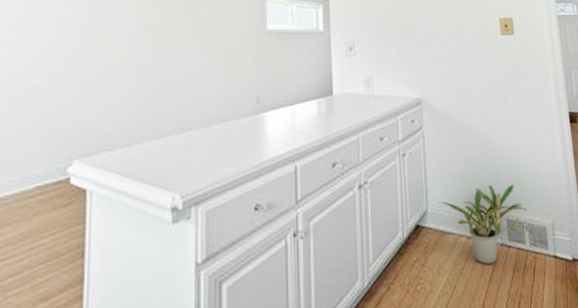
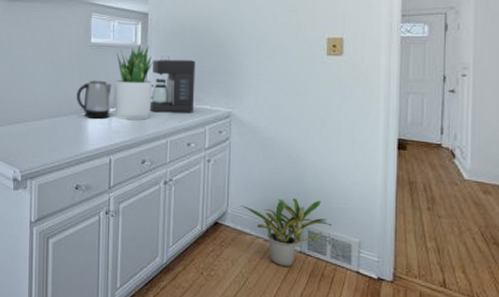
kettle: none [252,72,294,119] -> present [77,80,112,119]
planter: none [296,29,339,117] -> present [114,43,154,121]
coffee maker: none [337,45,384,105] -> present [149,60,196,113]

